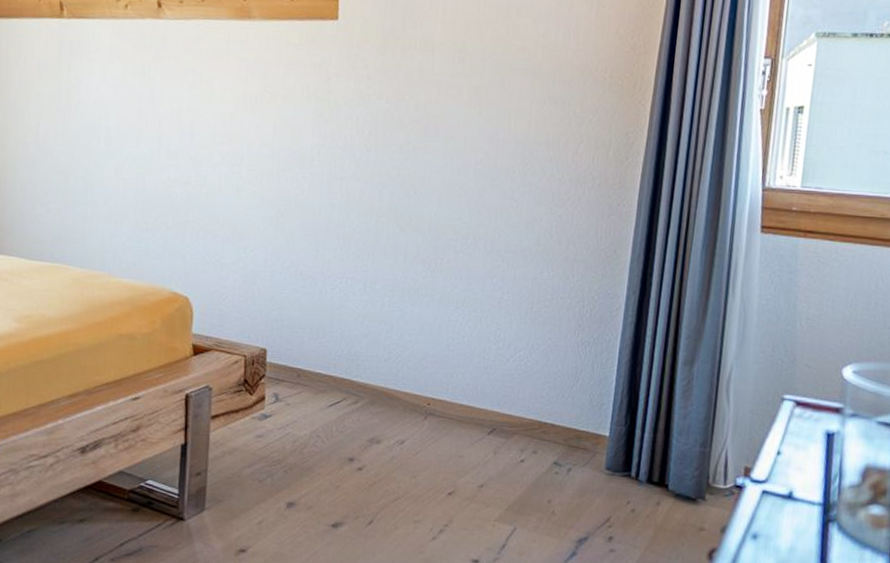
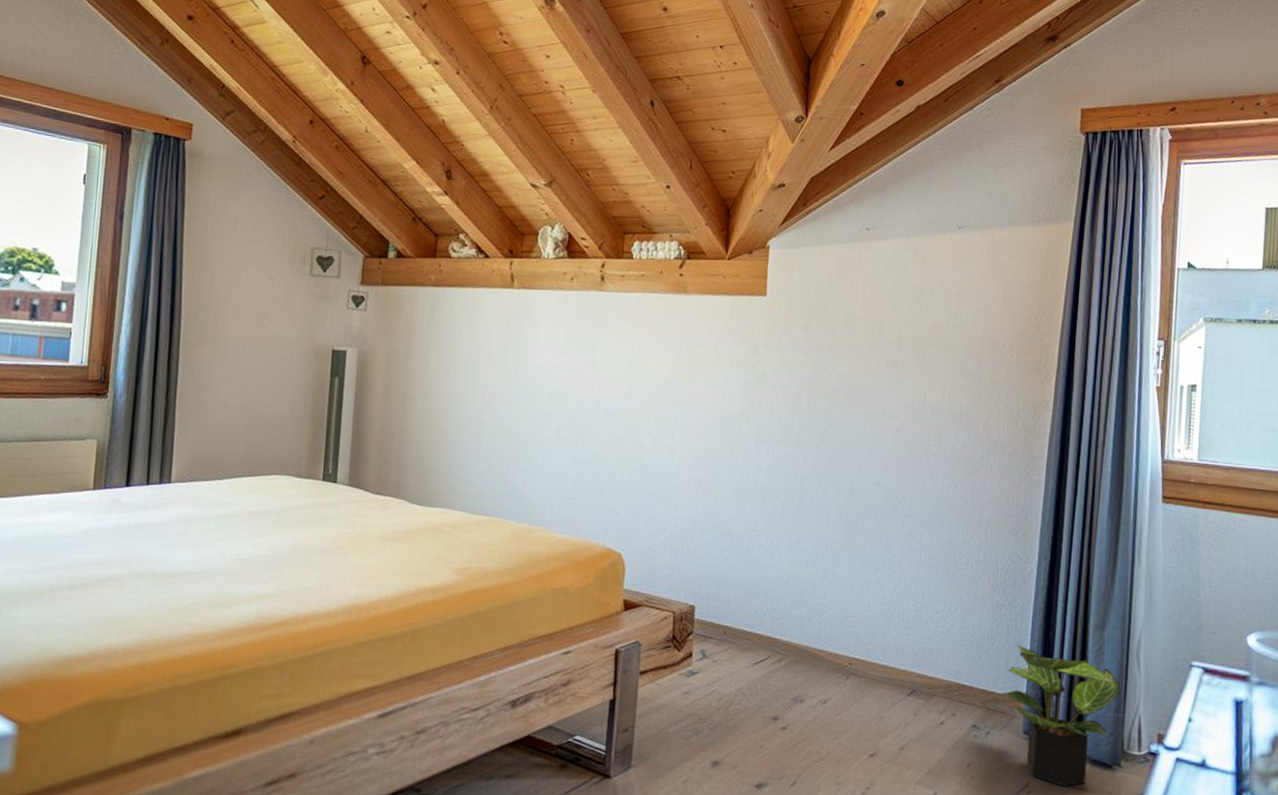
potted plant: none [585,381,708,521] -> present [1001,644,1121,787]

